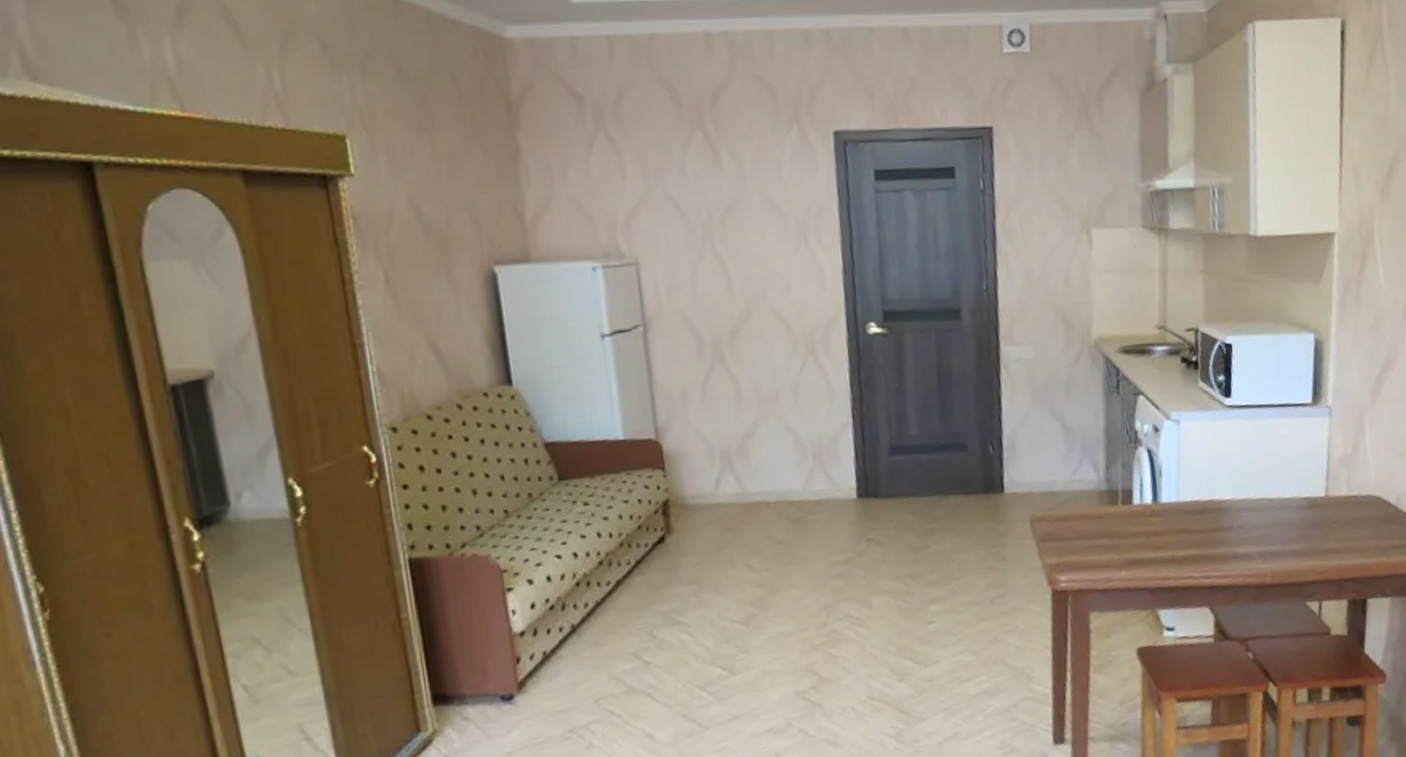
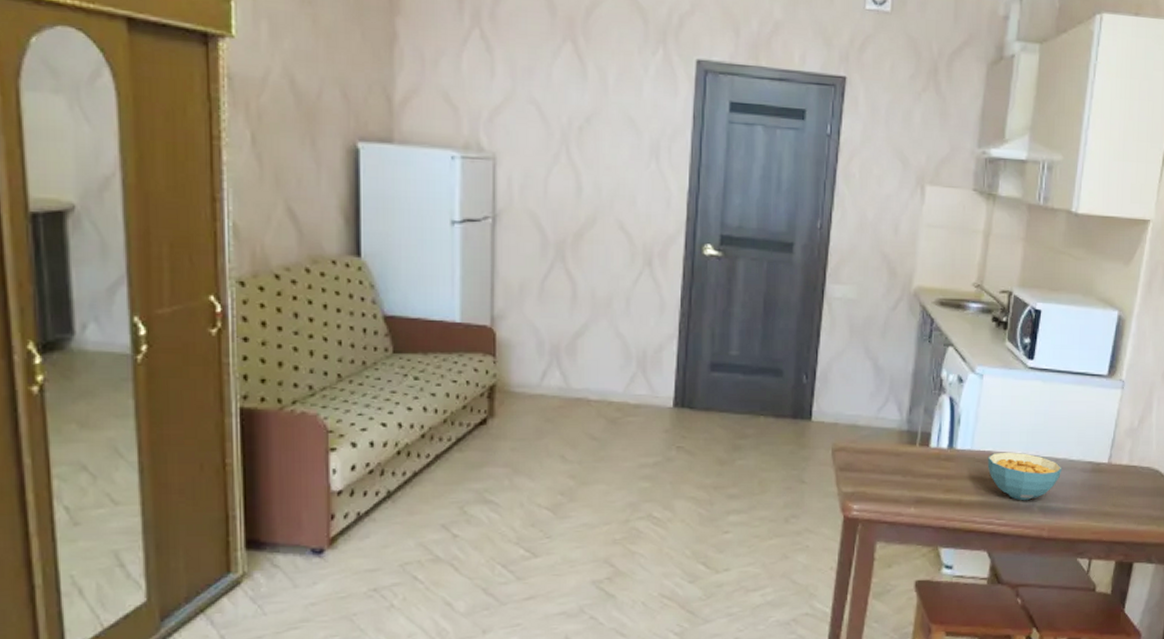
cereal bowl: none [1196,497,1278,549] -> present [987,452,1062,501]

